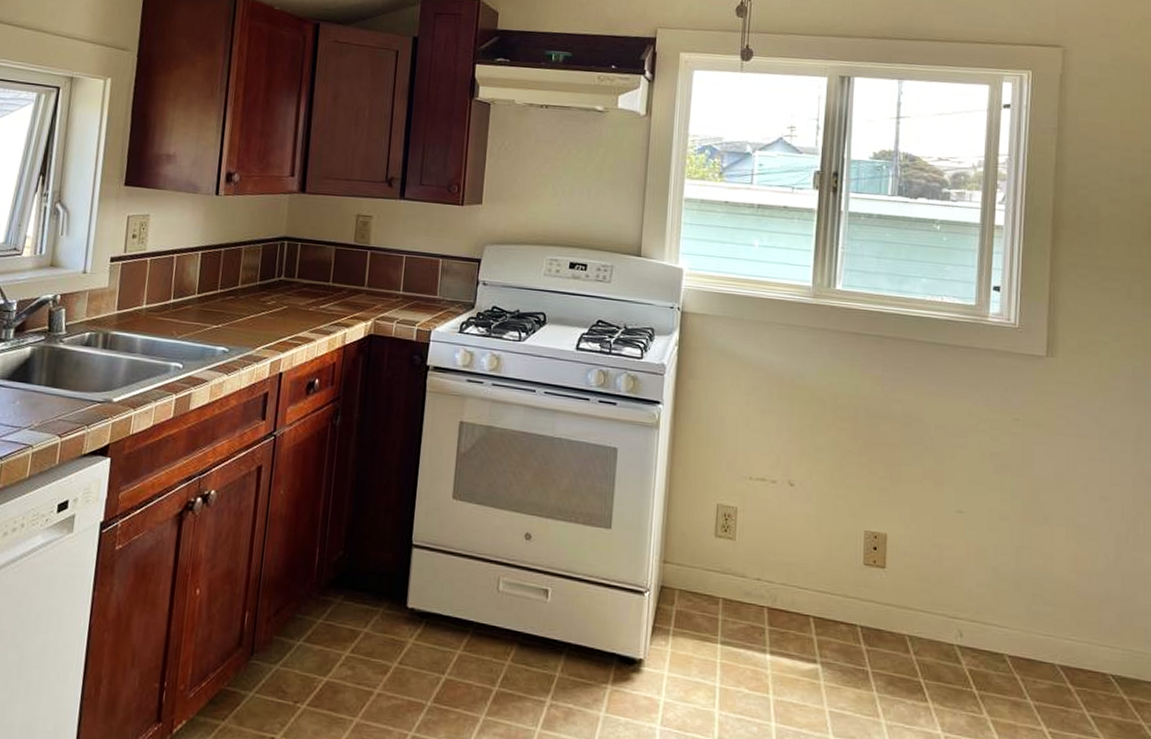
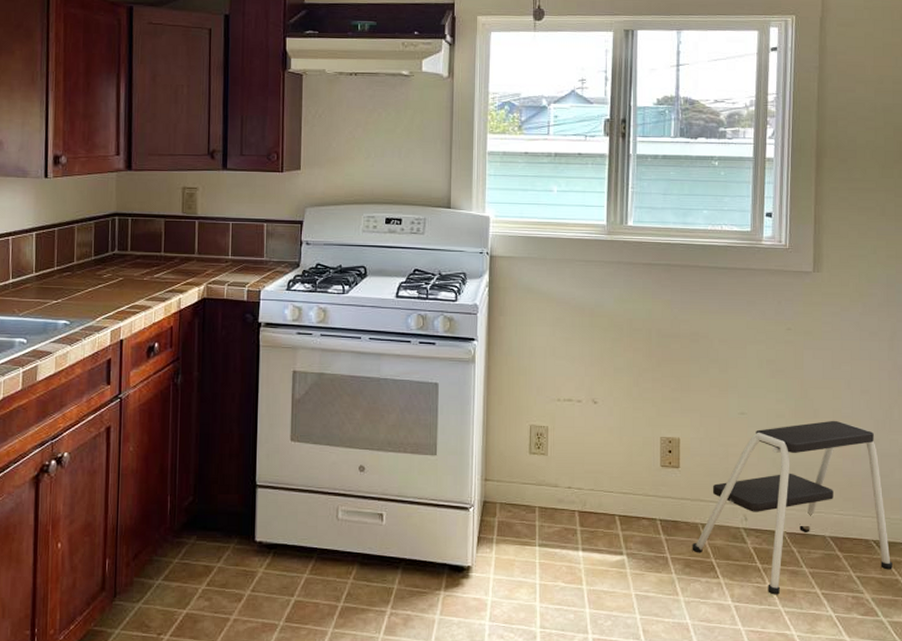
step stool: none [897,528,1134,729] -> present [692,420,892,595]

